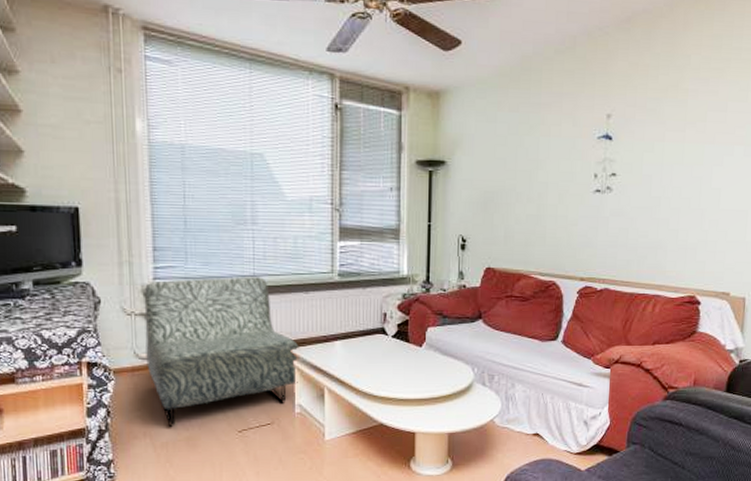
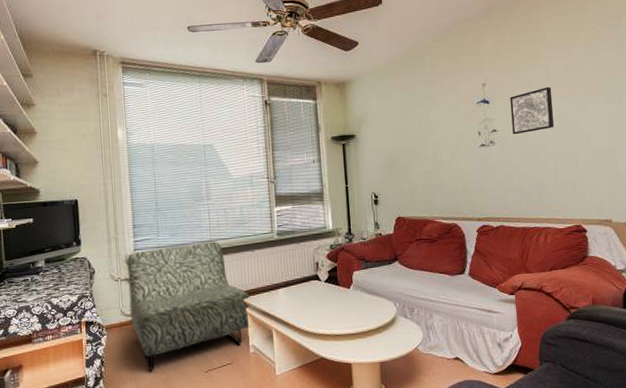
wall art: none [634,128,687,182] -> present [510,87,555,135]

